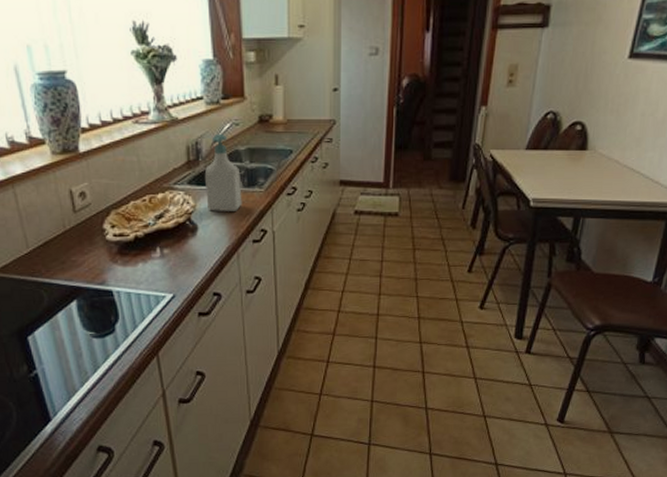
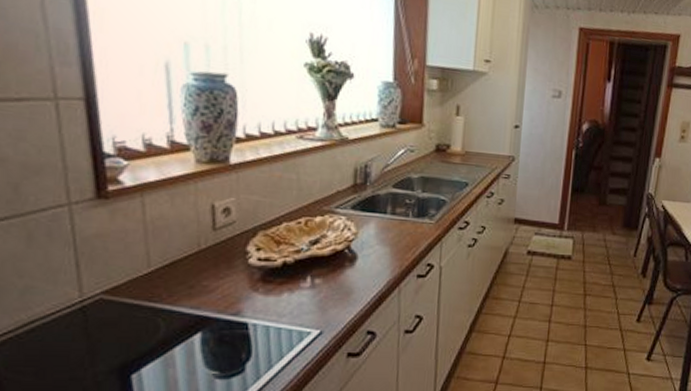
soap bottle: present [204,133,242,211] -> none [370,158,411,242]

